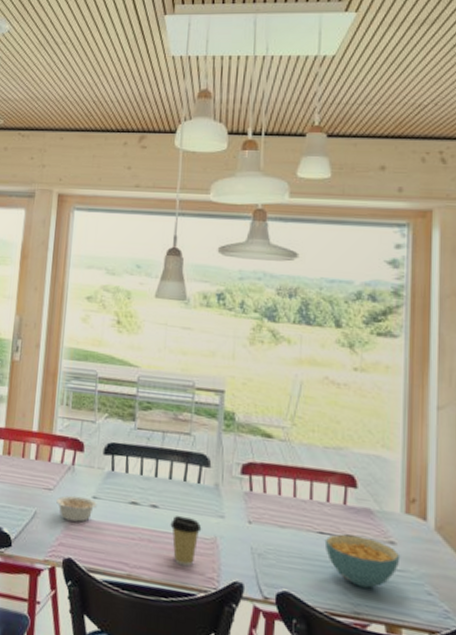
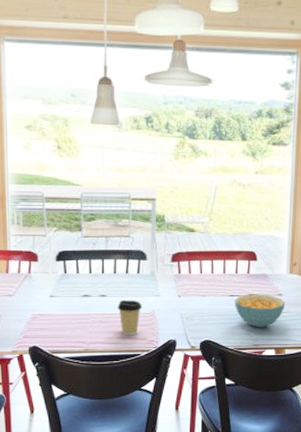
legume: present [56,495,97,522] -> none [18,297,54,317]

